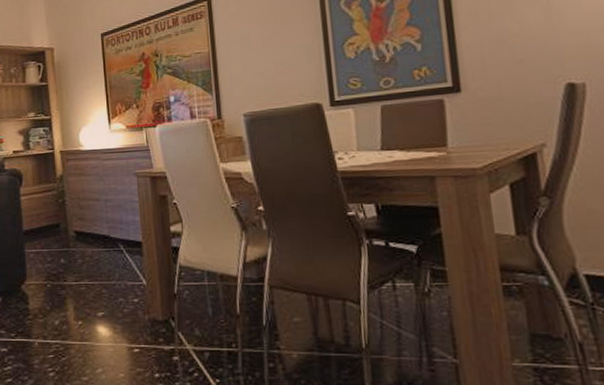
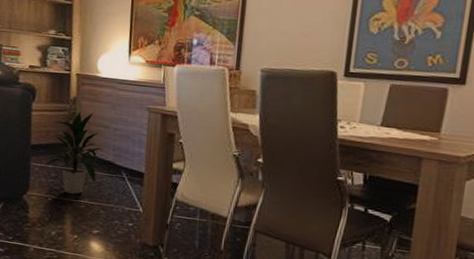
indoor plant: none [32,187,98,277] -> present [39,112,104,195]

